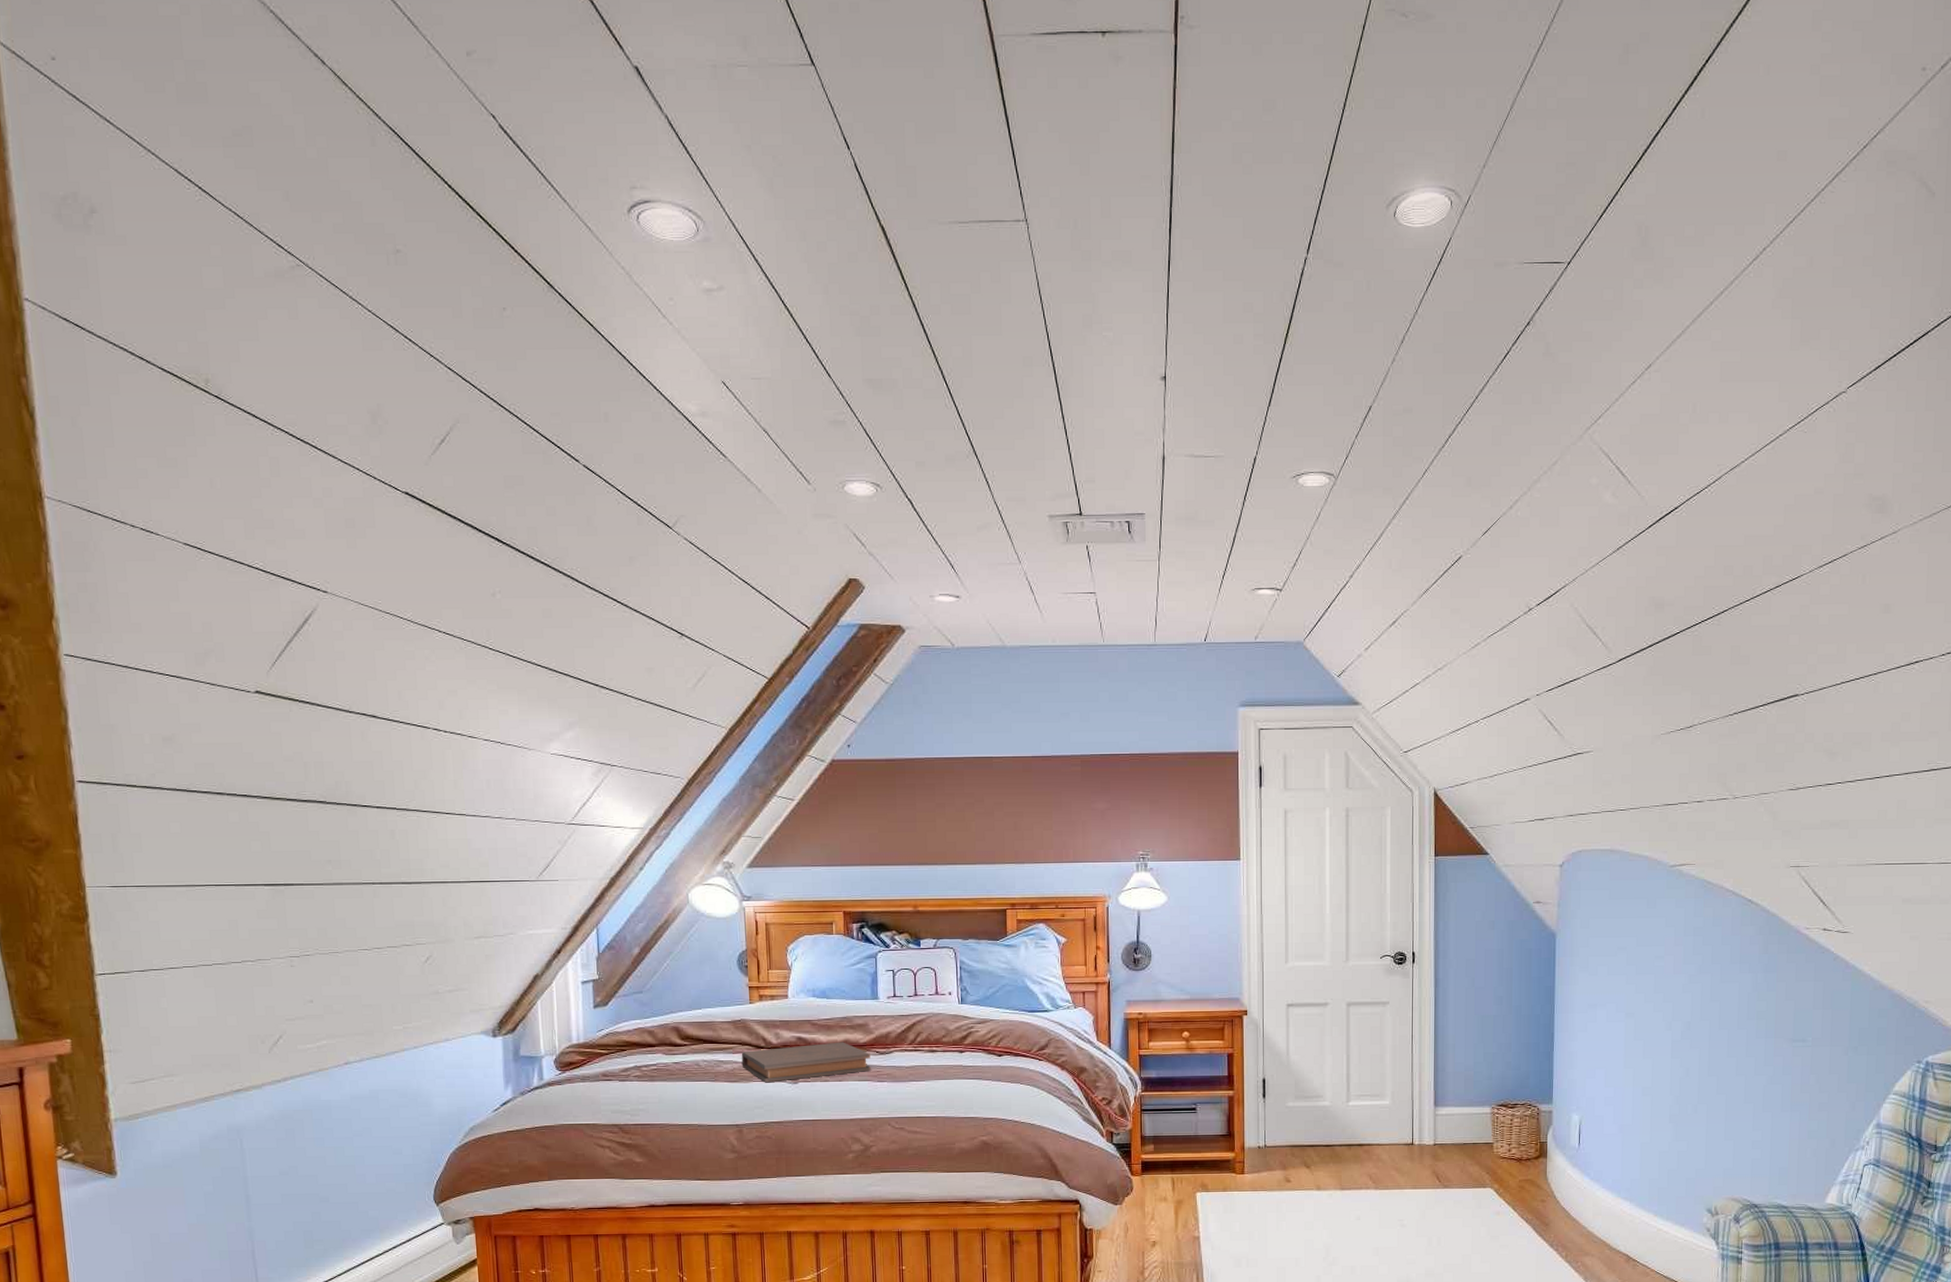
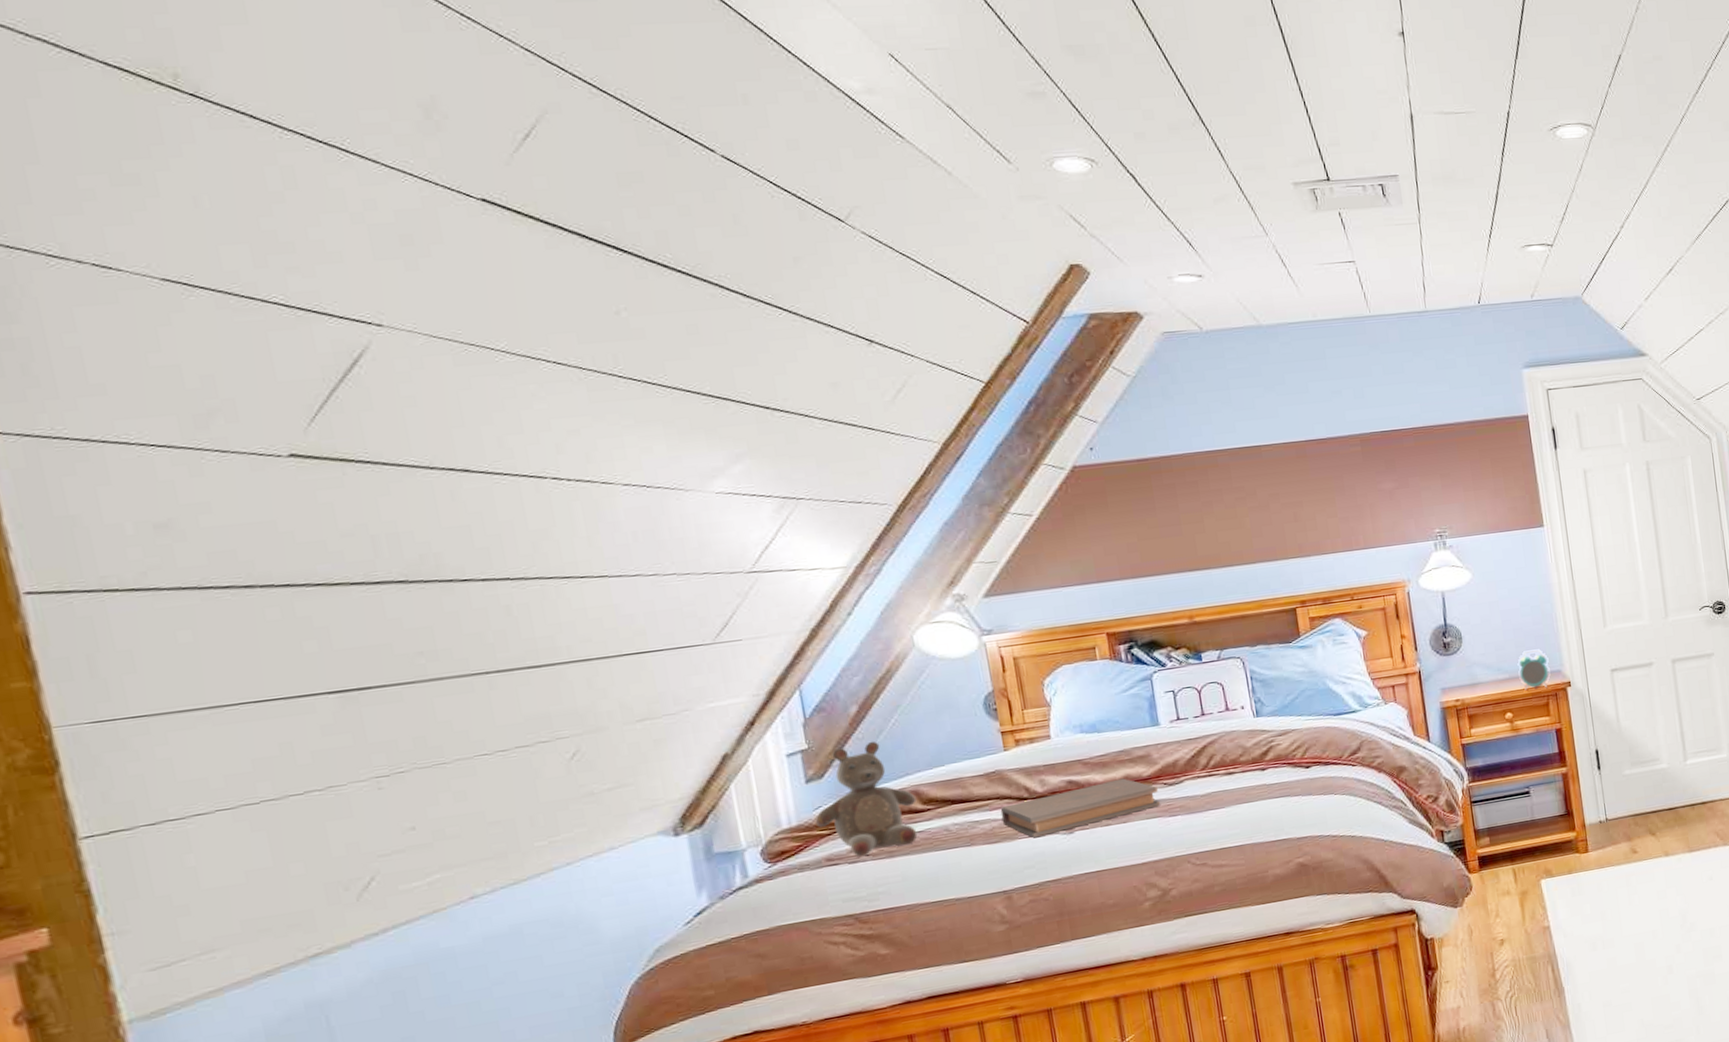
stuffed bear: none [597,980,676,1077] -> present [814,741,918,857]
alarm clock: none [1201,976,1228,1014] -> present [1519,650,1549,691]

